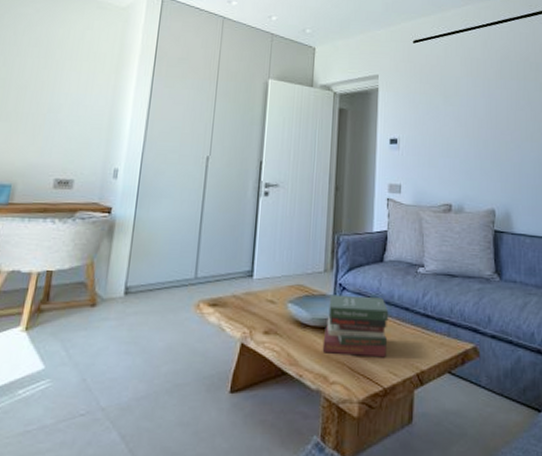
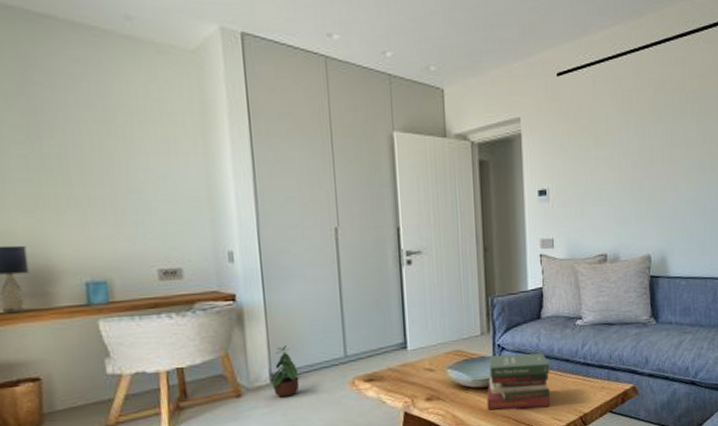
potted plant: none [124,260,152,312] -> present [271,345,301,398]

